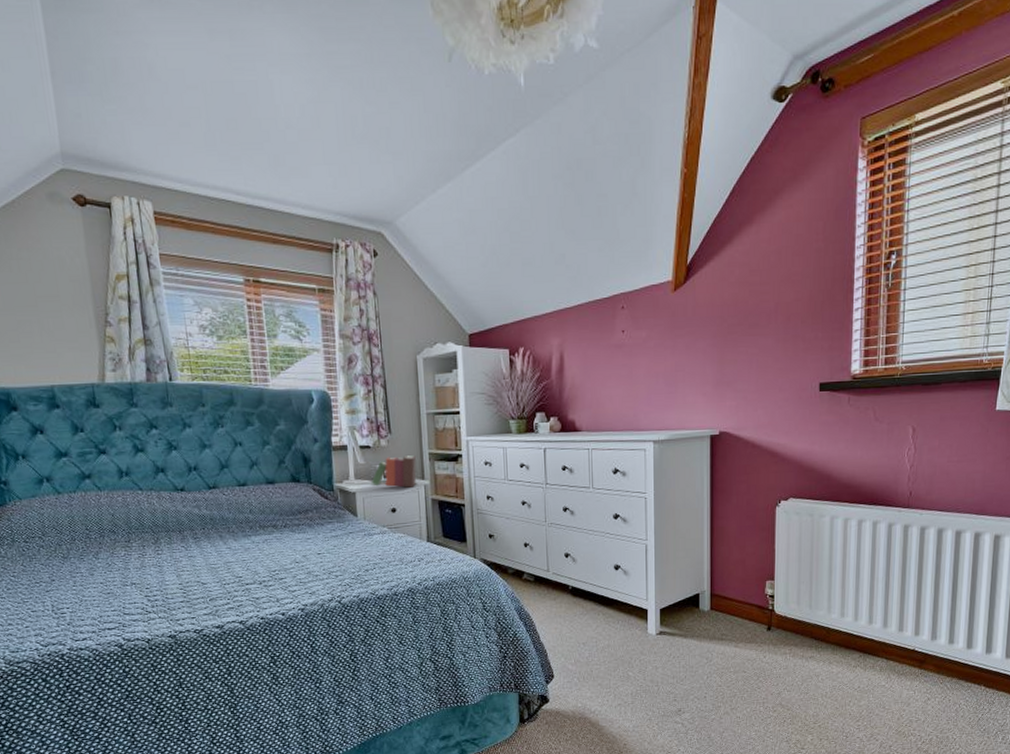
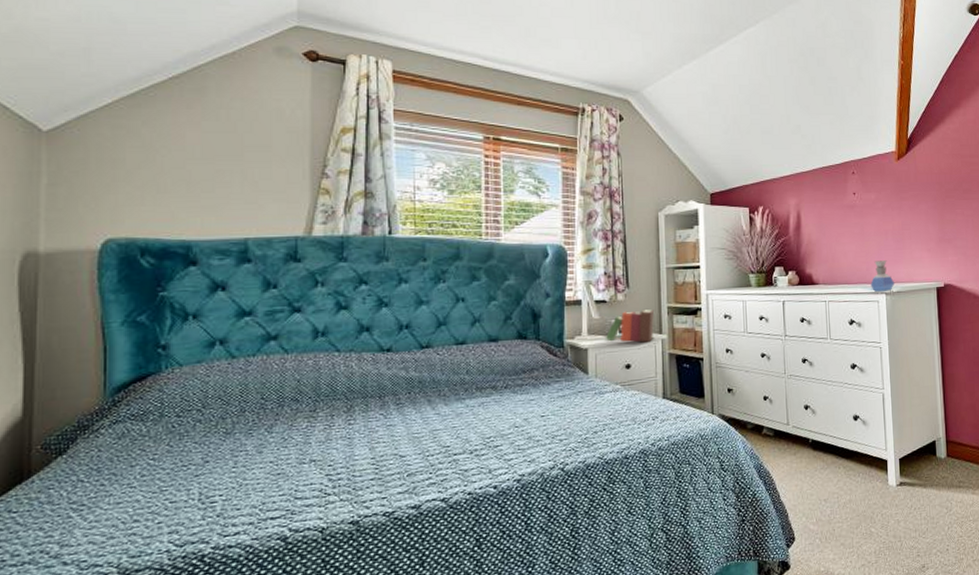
perfume bottle: none [637,405,665,441] -> present [870,260,895,293]

